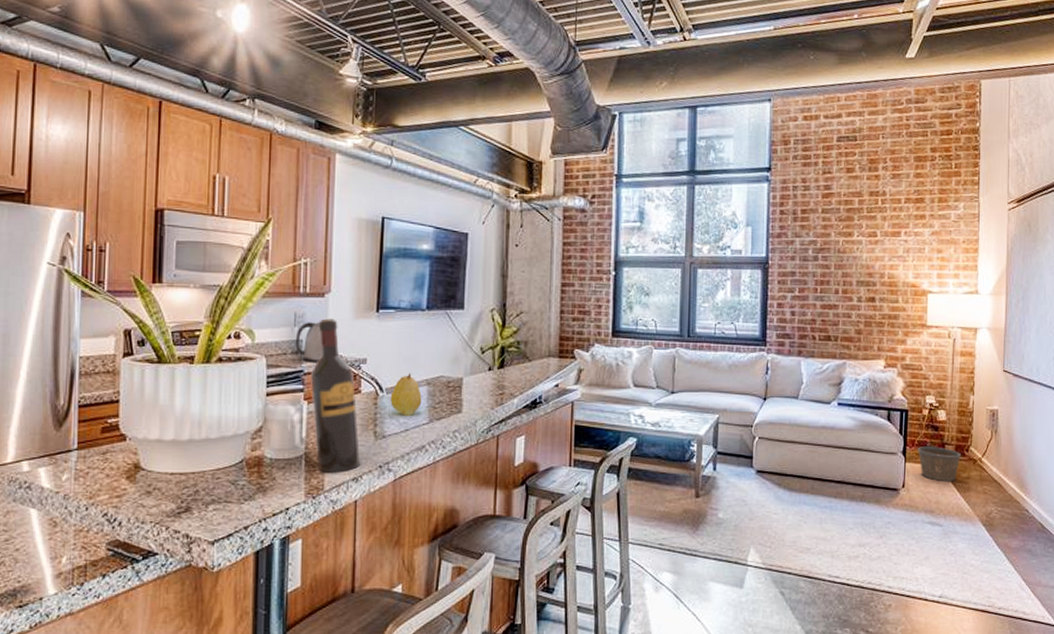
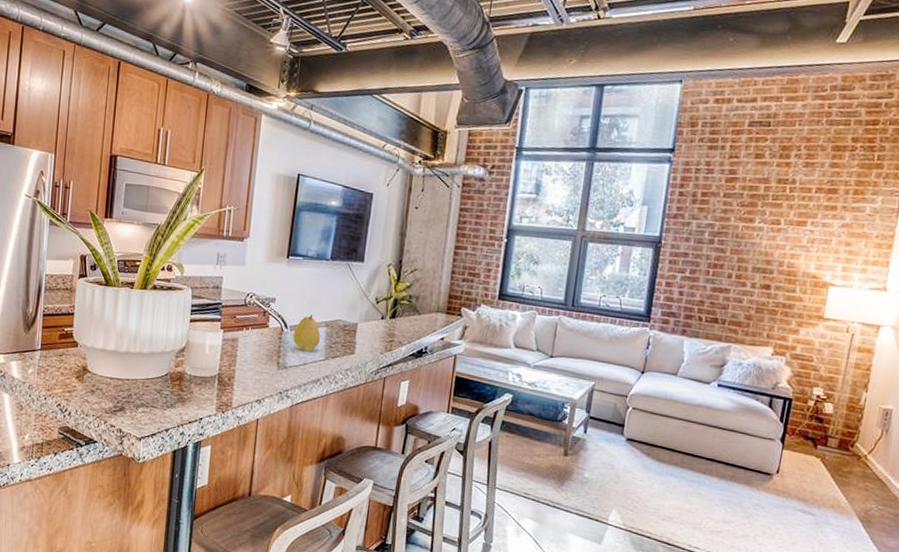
kettle: present [295,322,323,364] -> none [216,262,239,299]
wine bottle: present [310,318,361,475] -> none [227,260,264,395]
basket: present [917,447,961,482] -> none [797,436,845,475]

